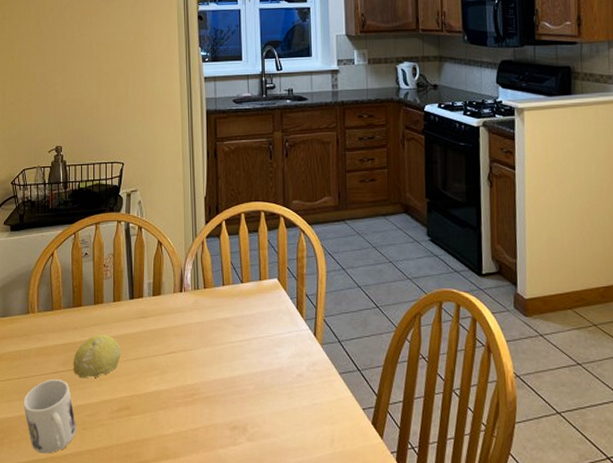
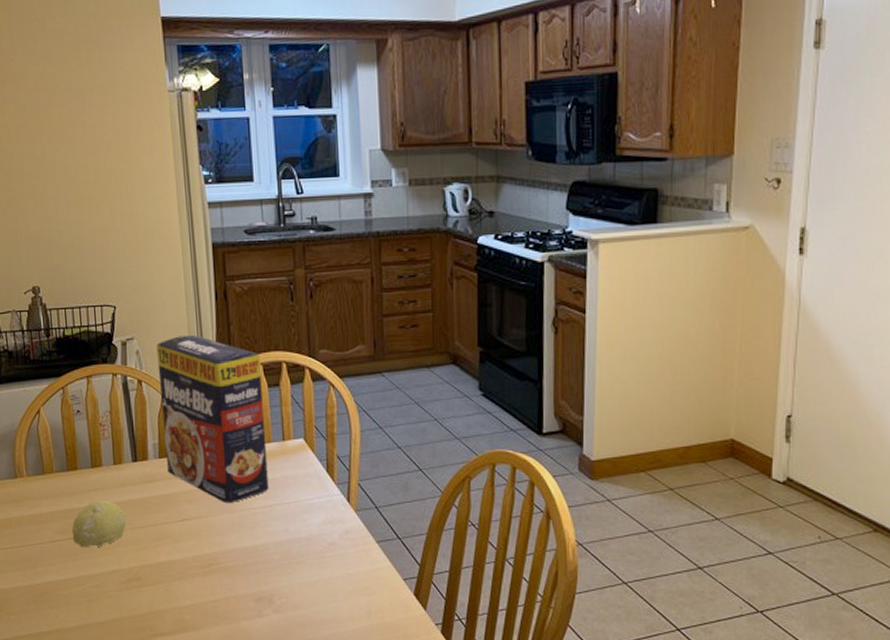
mug: present [23,379,76,454] -> none [18,549,81,627]
cereal box: none [156,188,246,338] -> present [156,336,269,504]

